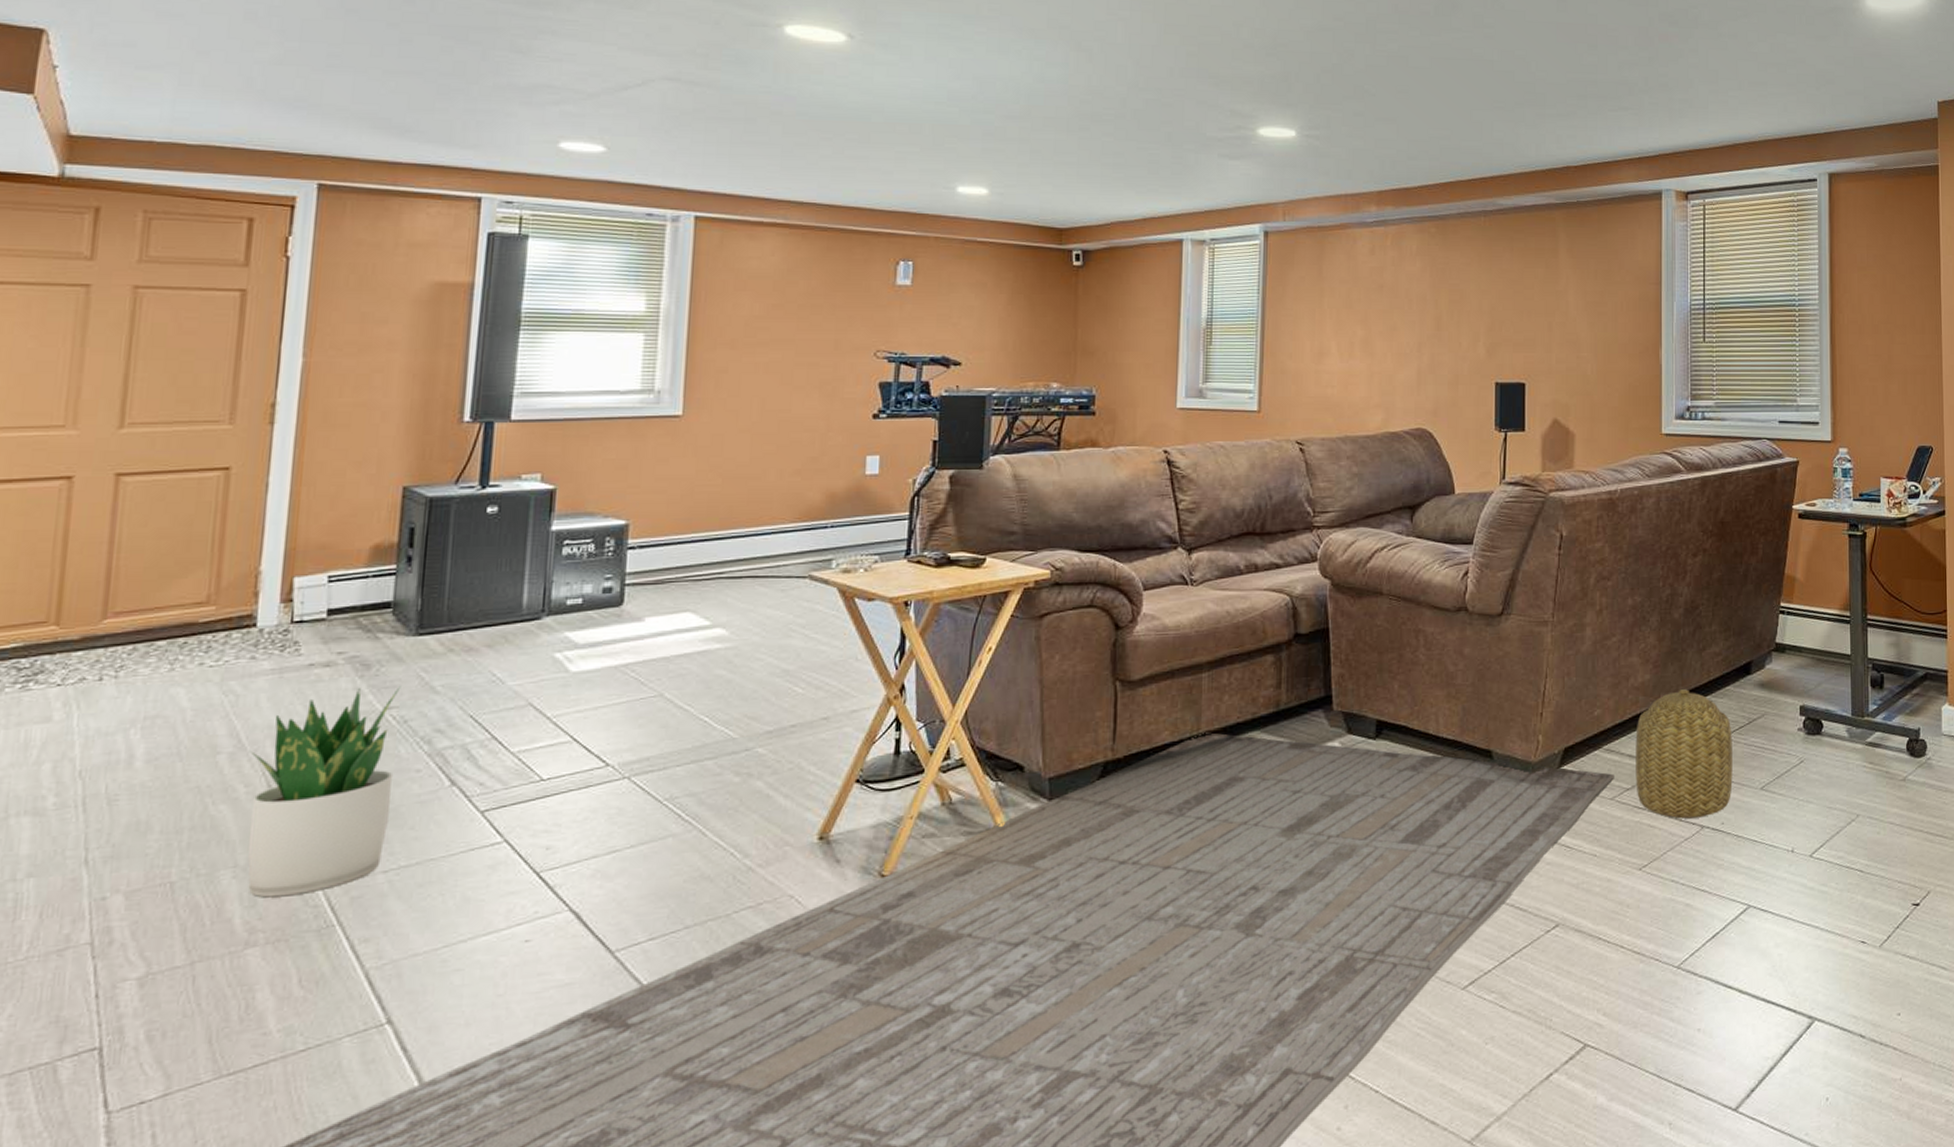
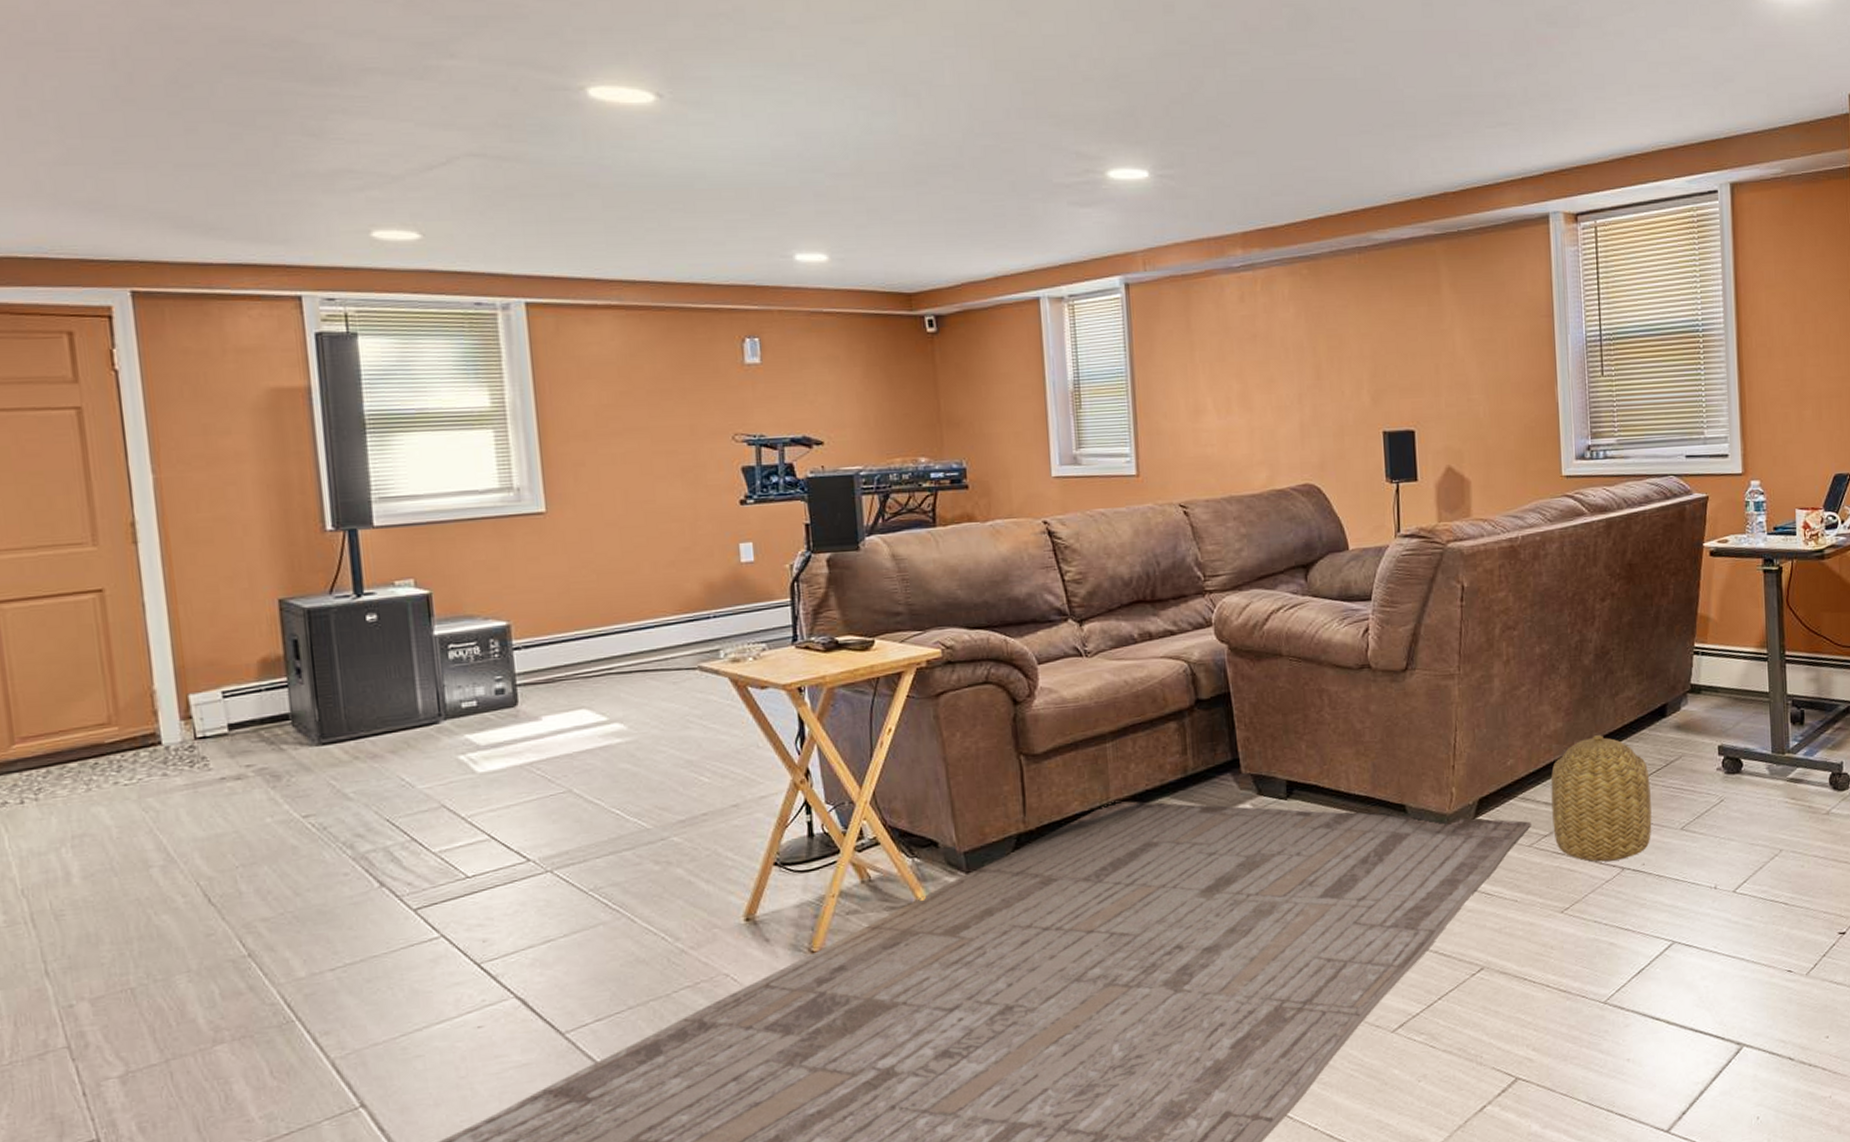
planter: present [247,687,401,898] -> none [179,795,327,999]

